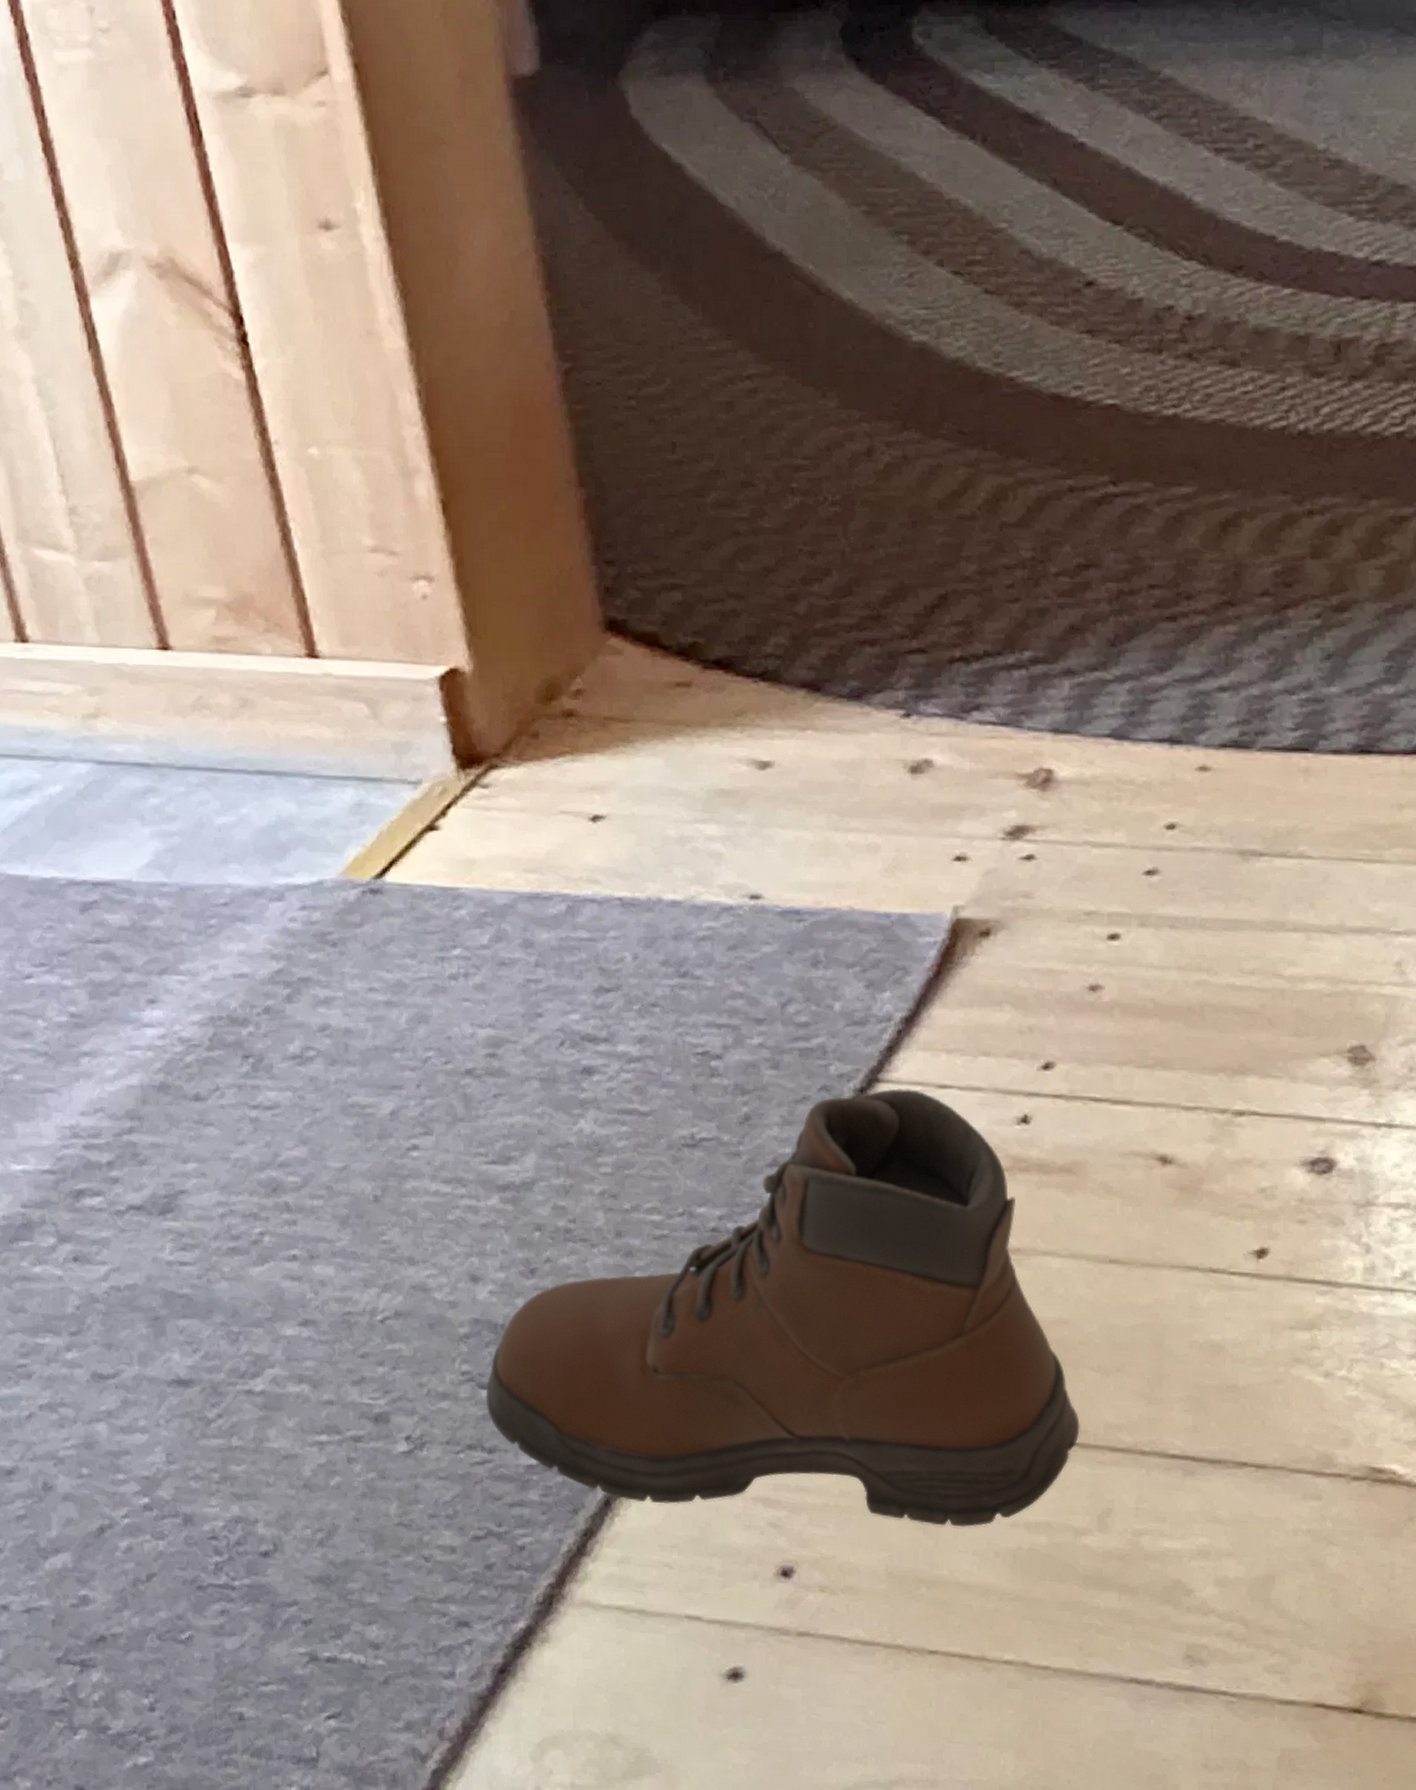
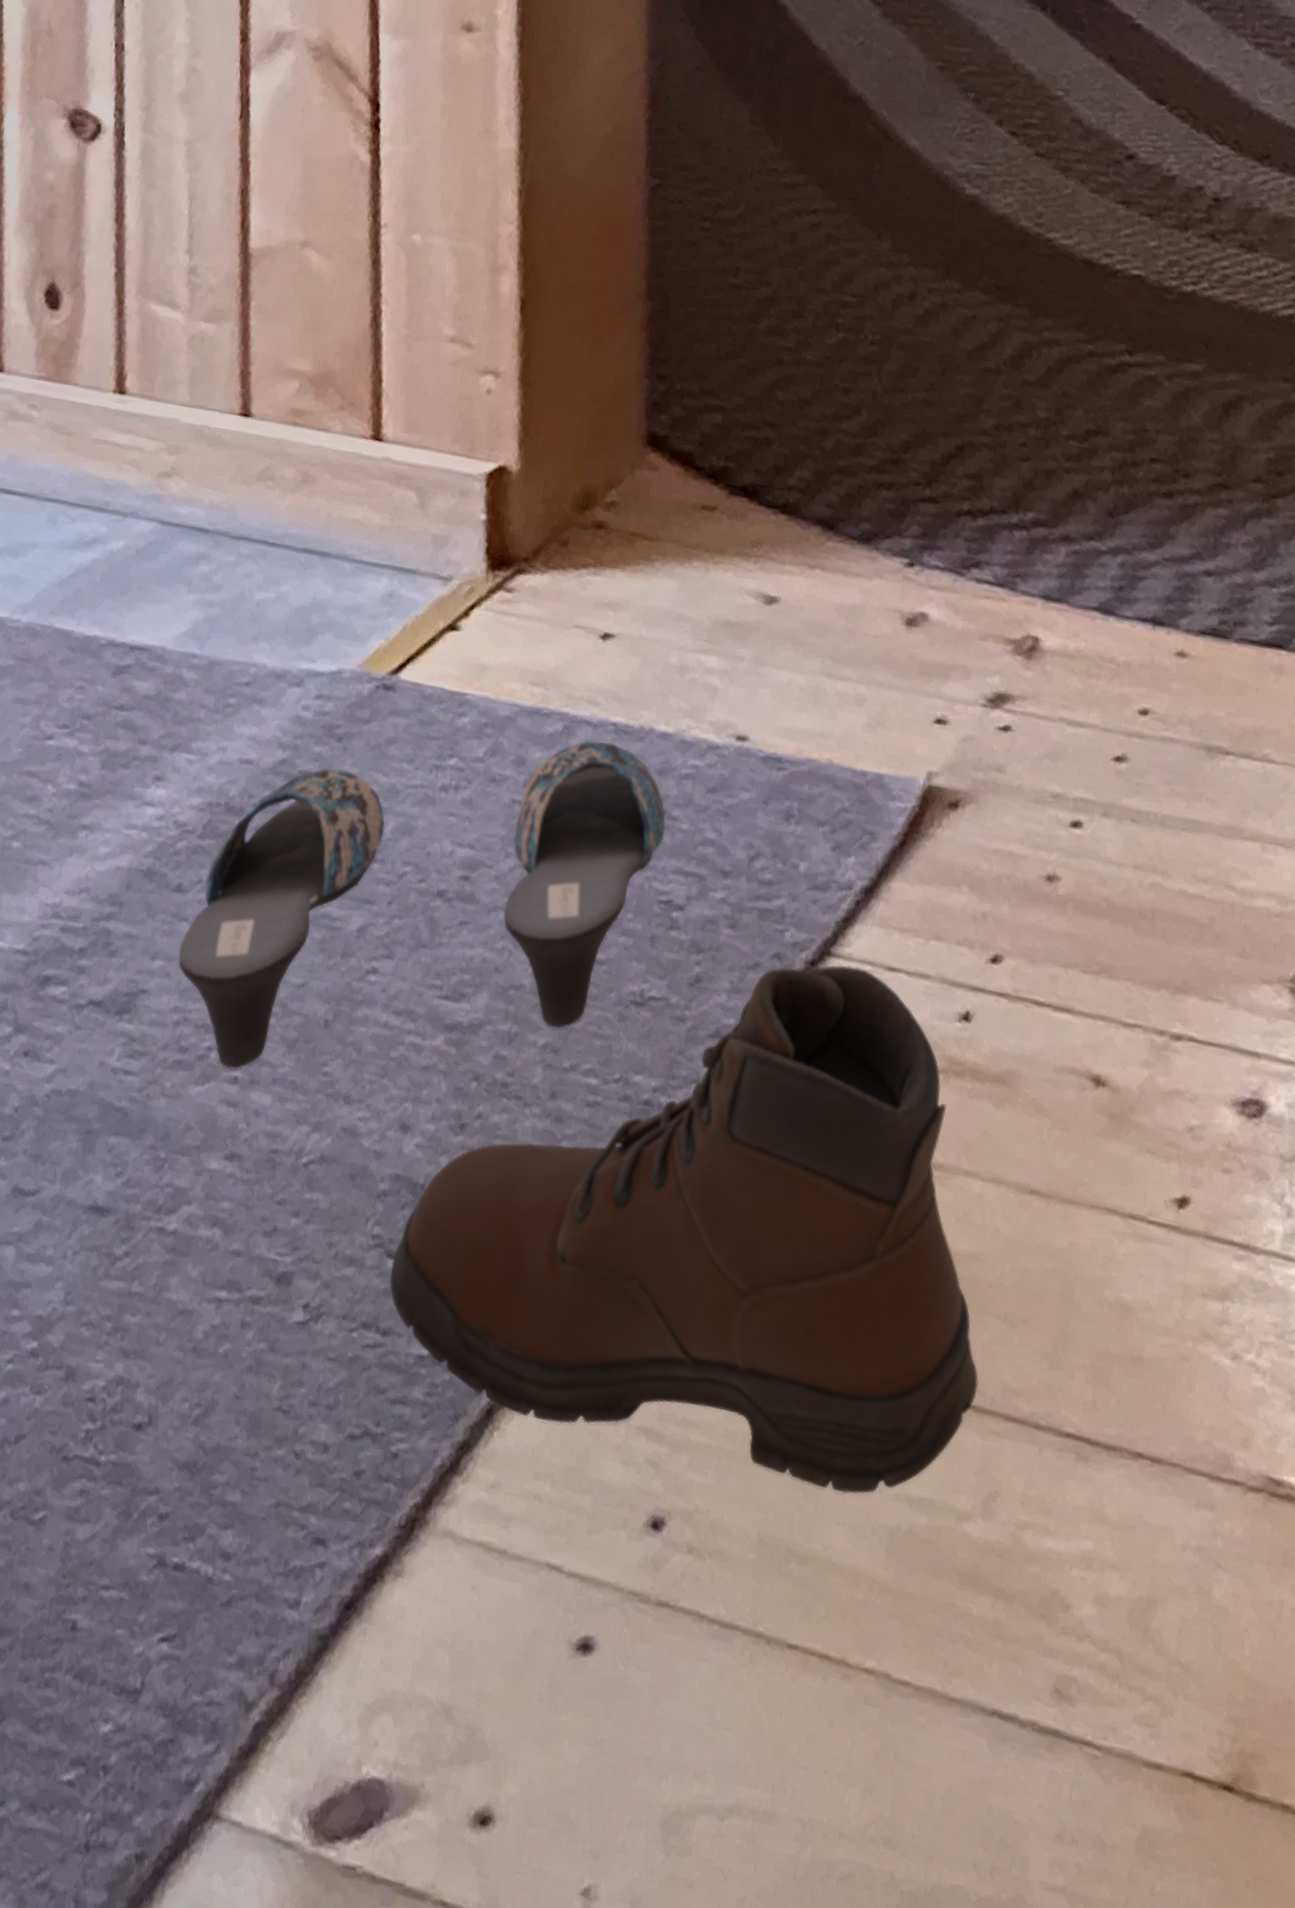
slippers: none [210,916,690,1248] -> present [177,741,666,1070]

